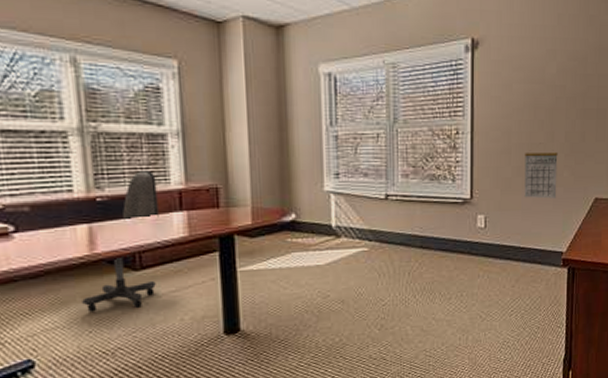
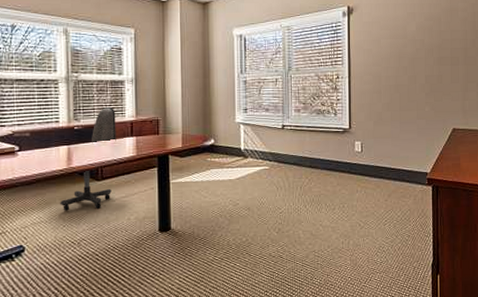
calendar: present [524,143,558,199] -> none [393,84,420,129]

